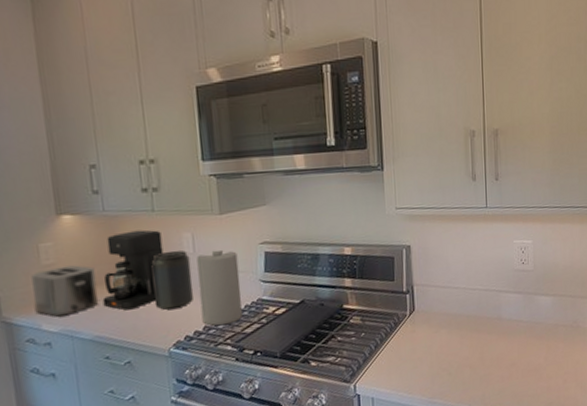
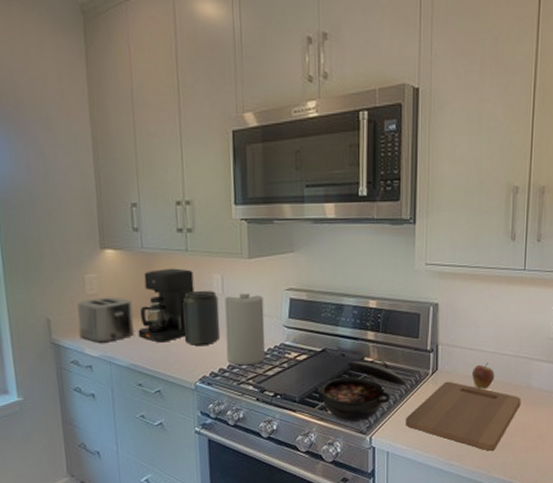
cooking pot: none [298,304,387,372] -> present [317,358,407,422]
cutting board: none [388,320,494,385] -> present [406,381,521,451]
fruit: none [447,298,468,325] -> present [472,362,495,389]

